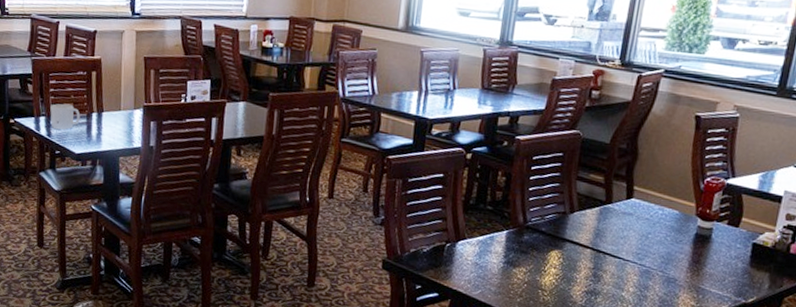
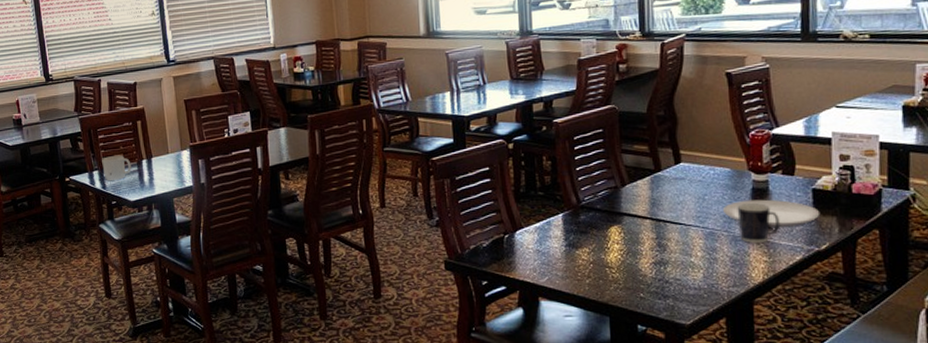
plate: none [663,244,755,277] -> present [723,199,820,228]
mug: none [673,247,715,288] -> present [737,203,779,243]

